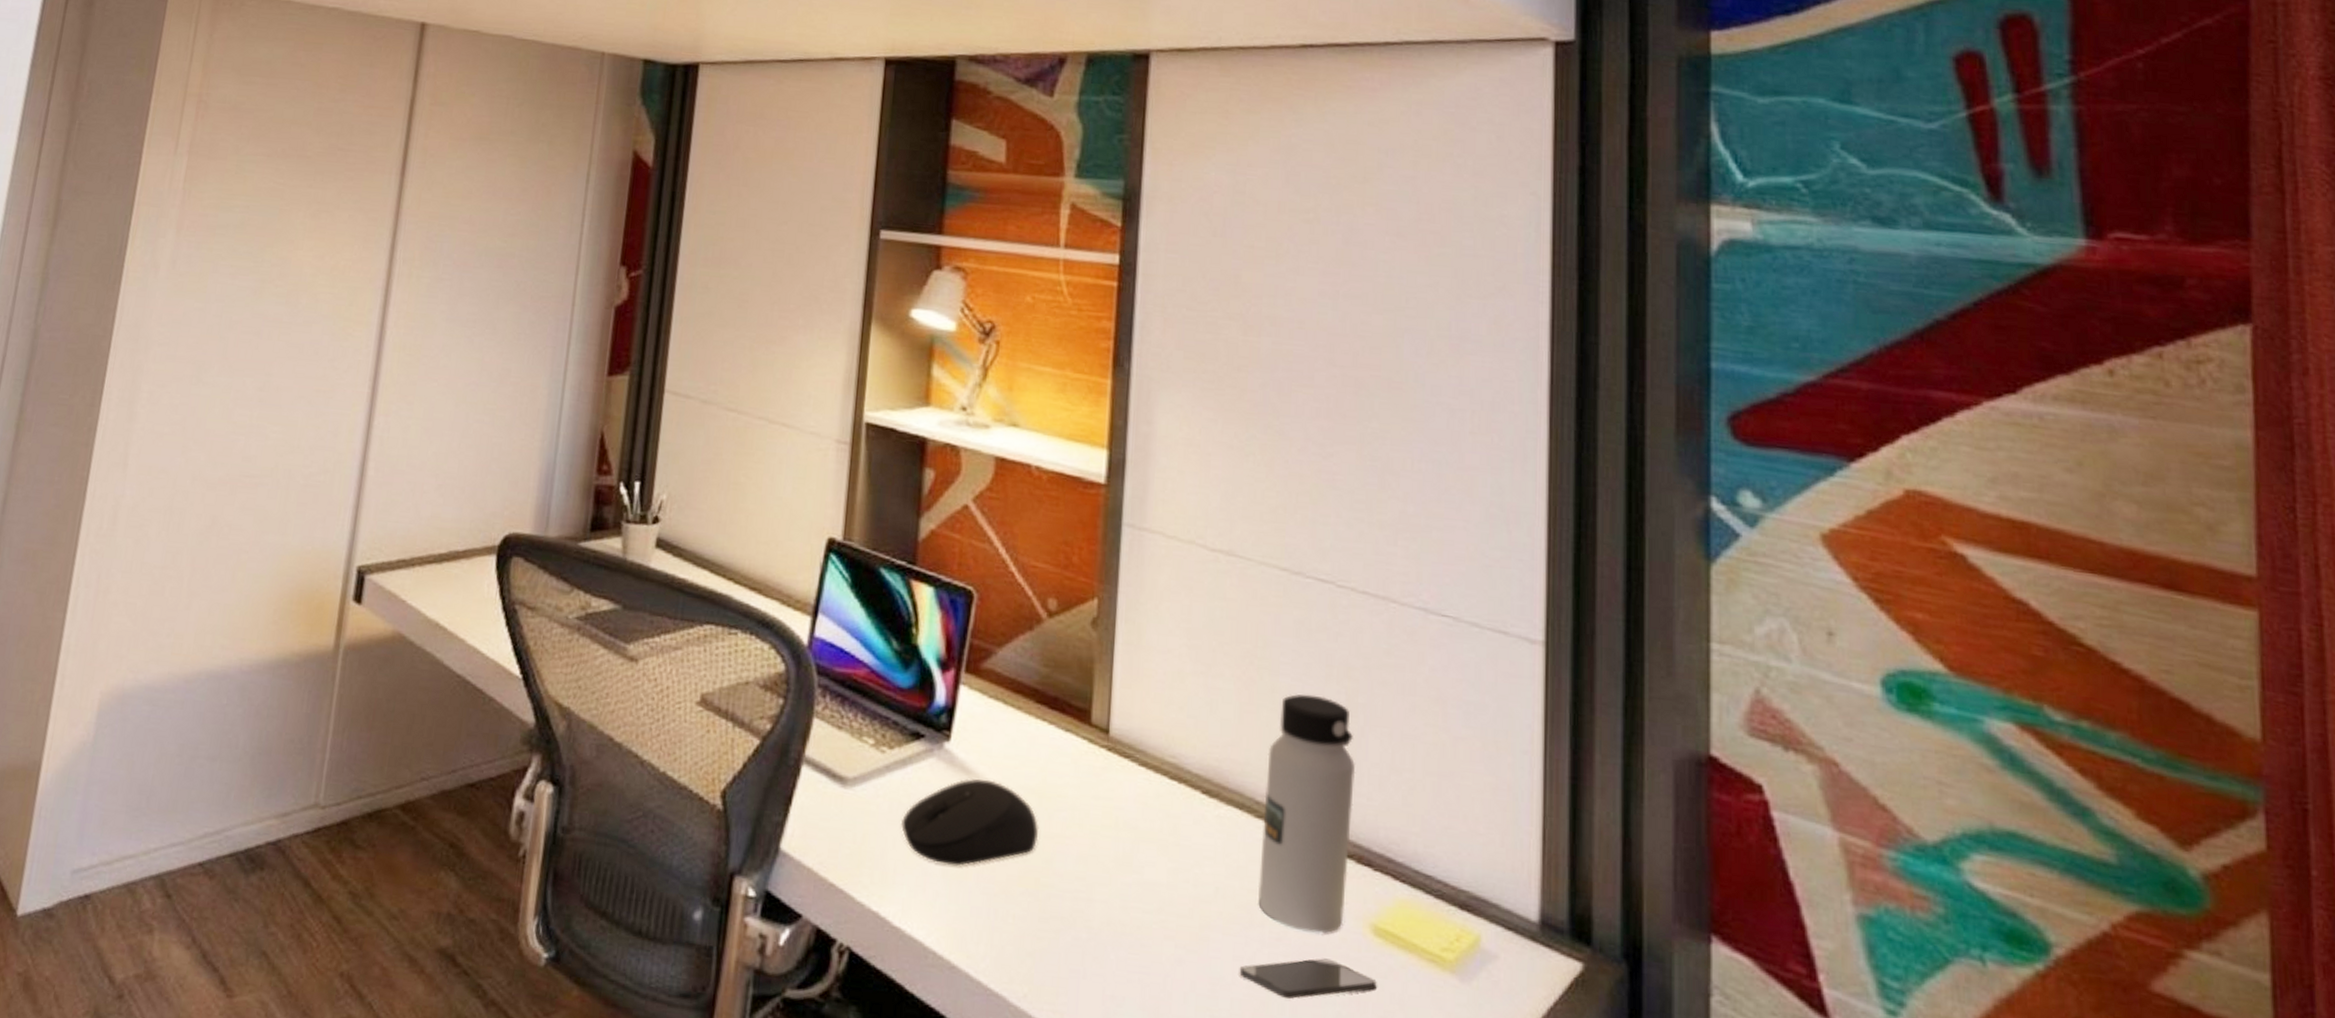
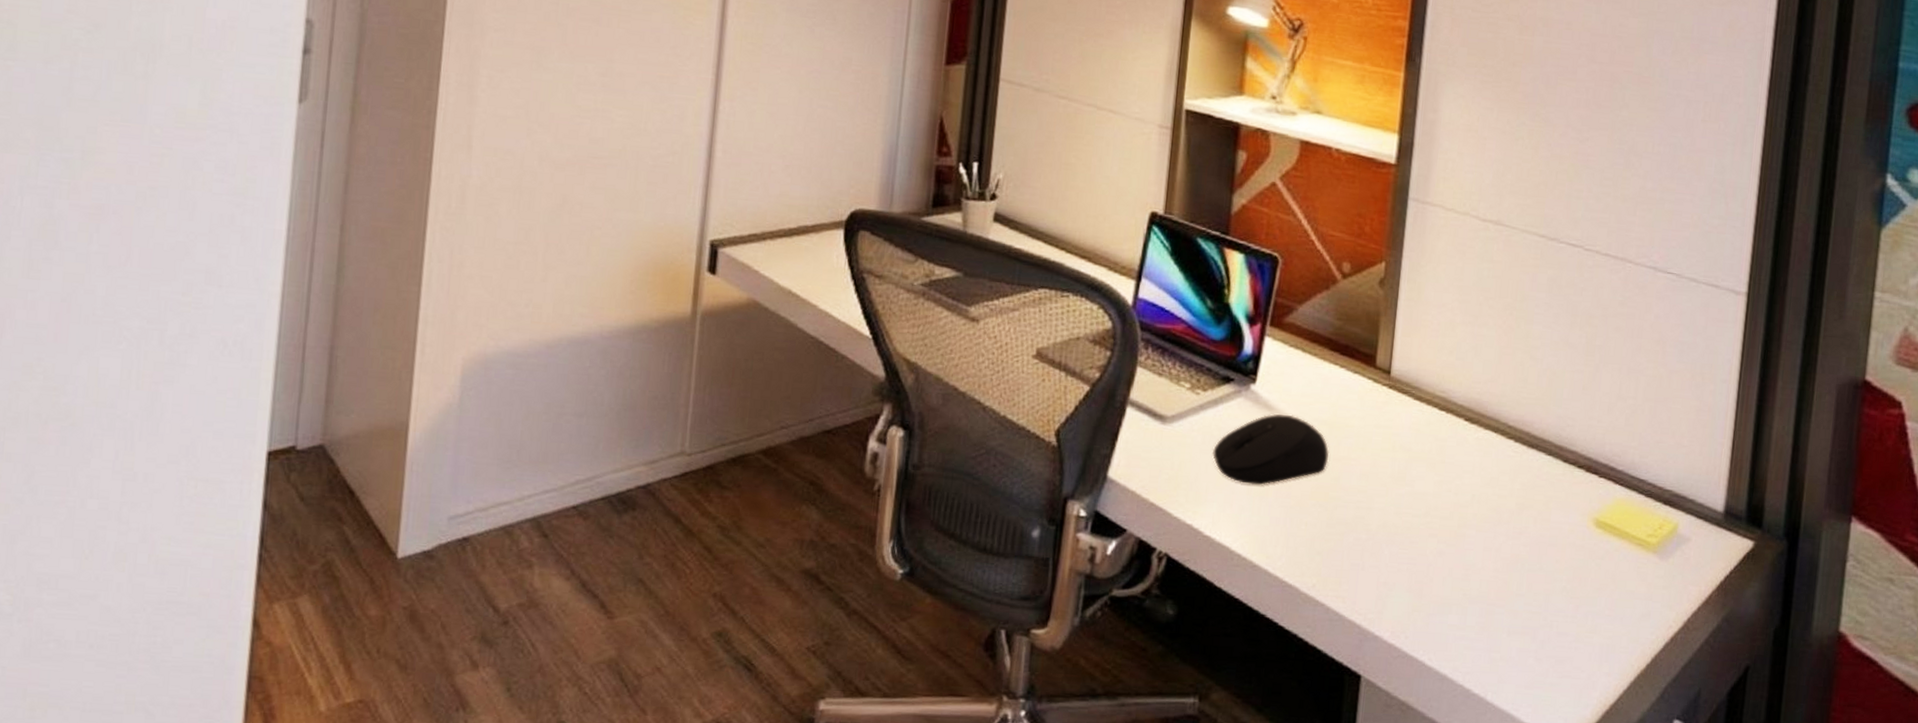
phone: present [1239,958,1377,999] -> none [1488,546,1596,578]
water bottle: present [1257,694,1356,934] -> none [1506,338,1590,528]

